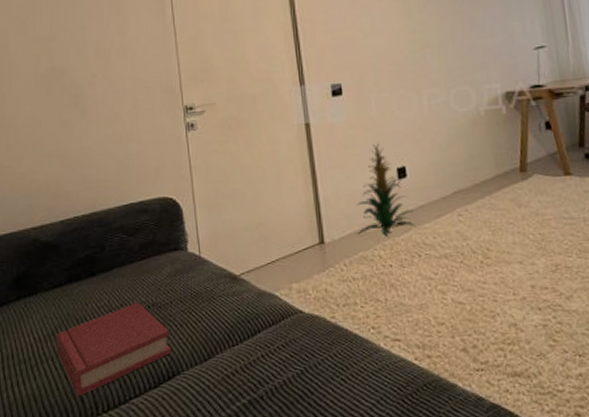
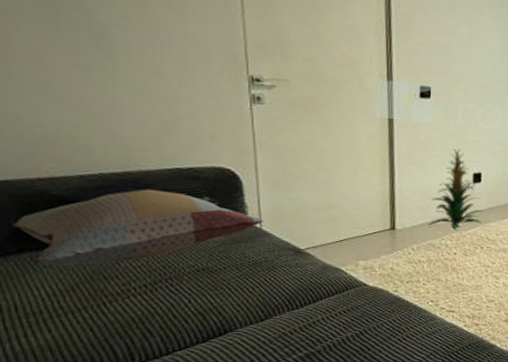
decorative pillow: none [14,226,201,310] -> present [12,189,263,265]
hardback book: present [56,302,172,396] -> none [77,265,224,347]

